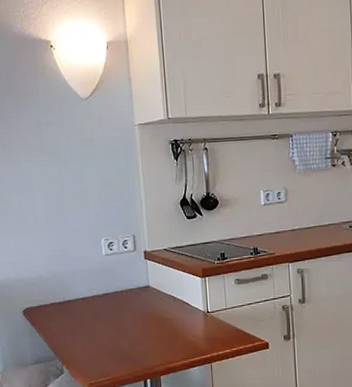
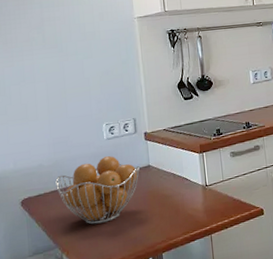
fruit basket: none [55,273,139,340] -> present [55,156,140,225]

